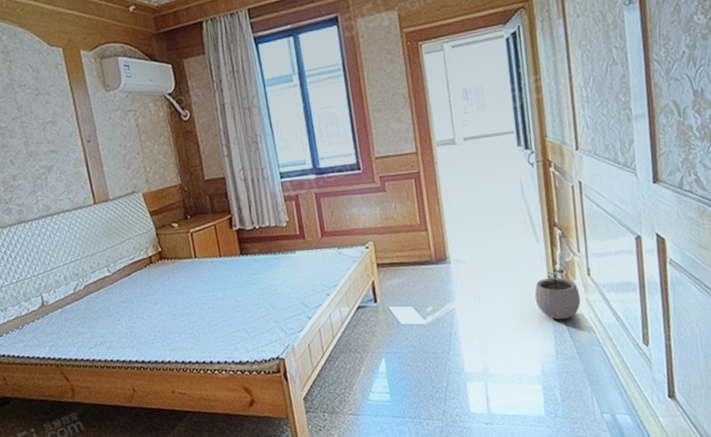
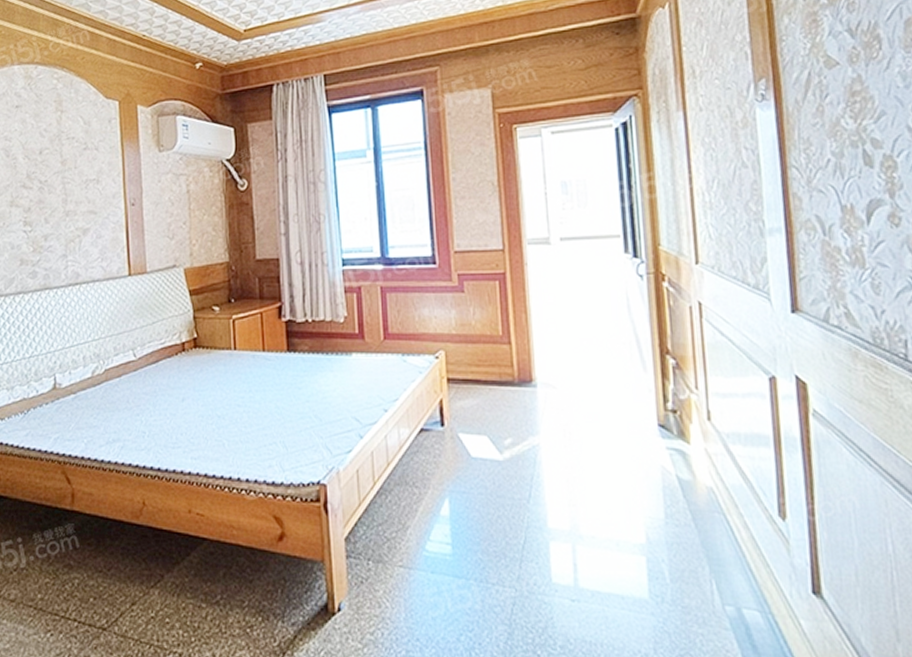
plant pot: present [534,268,581,320] -> none [639,406,698,474]

